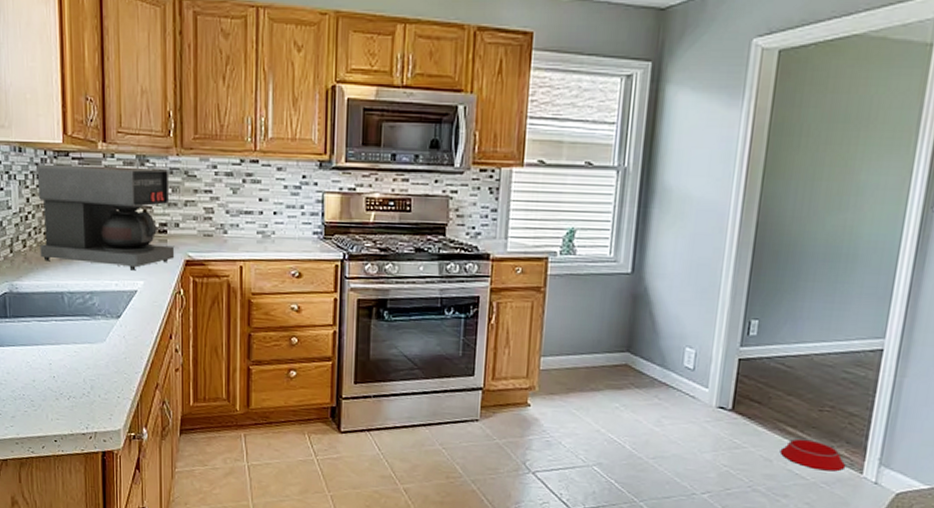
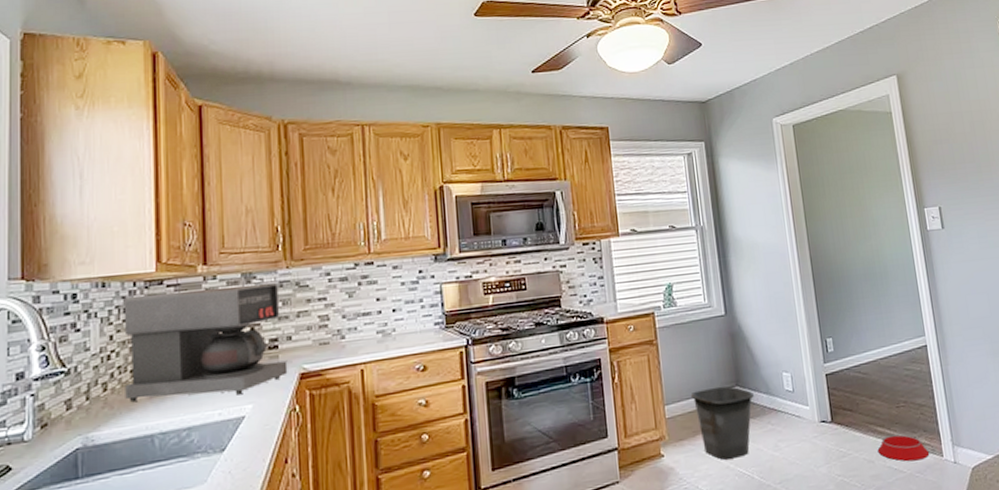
waste bin: none [571,348,645,424] -> present [690,386,754,460]

